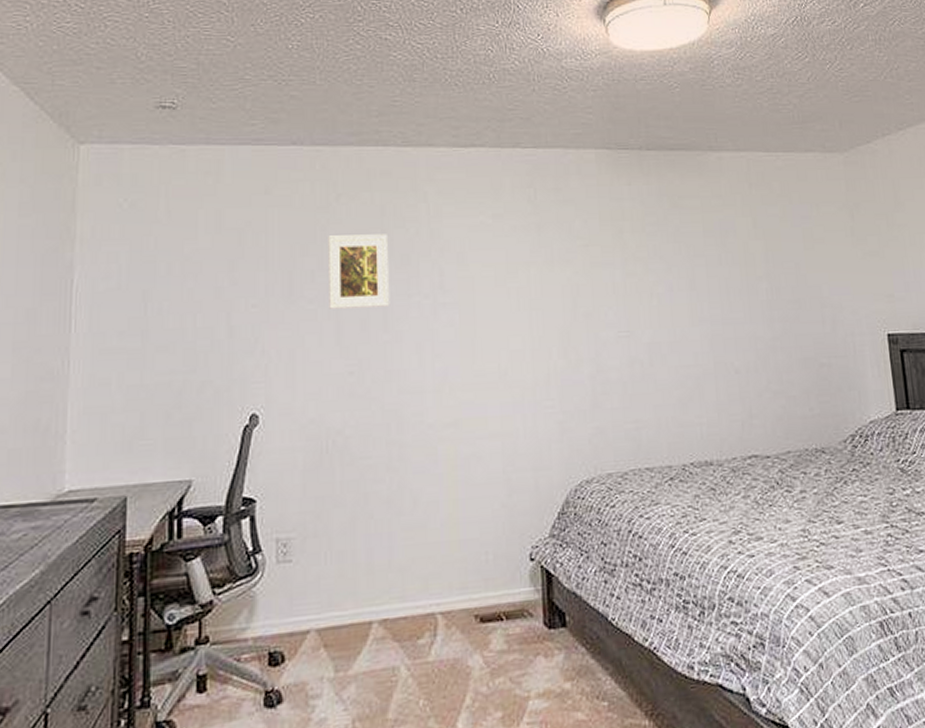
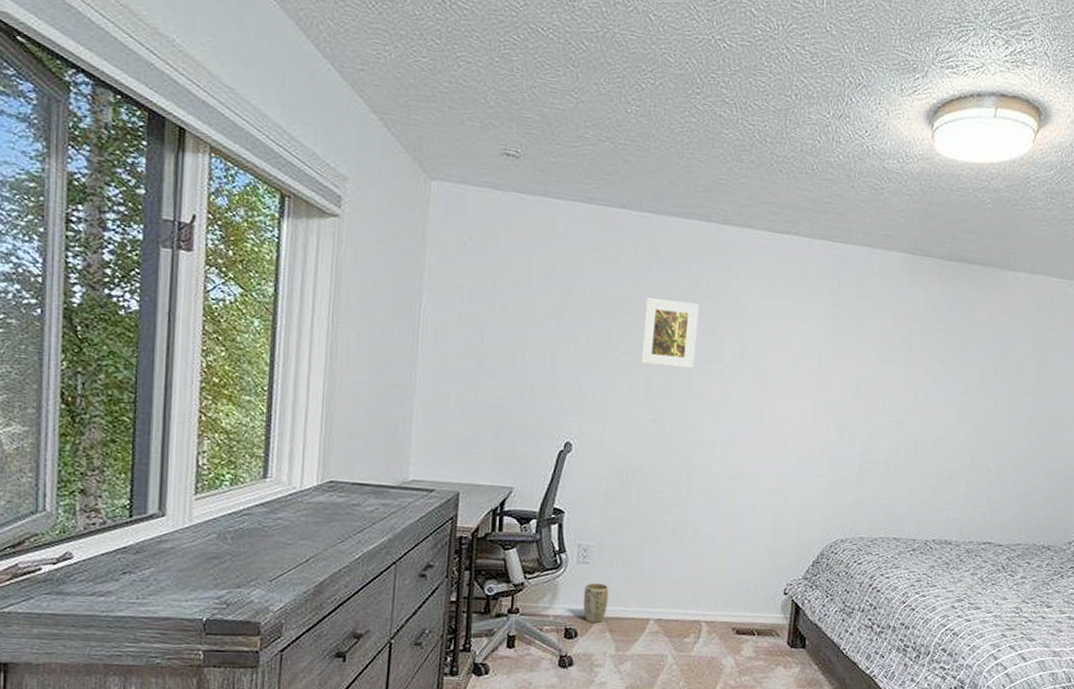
plant pot: none [288,584,319,640] -> present [583,583,609,624]

